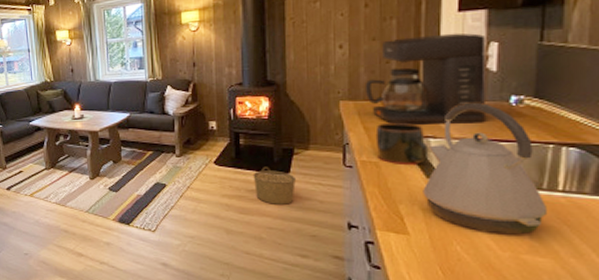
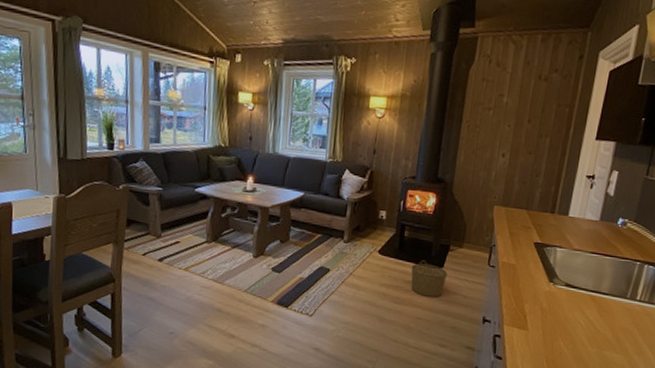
coffee maker: present [364,32,487,124] -> none [515,156,611,239]
mug: present [375,122,429,166] -> none [515,230,555,270]
kettle: present [423,103,546,234] -> none [544,220,627,334]

